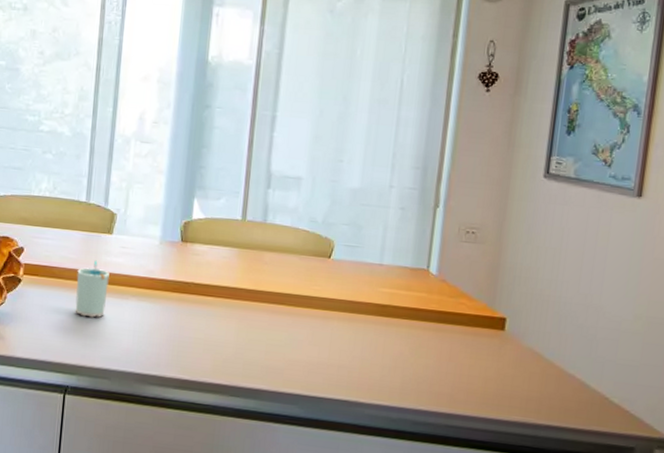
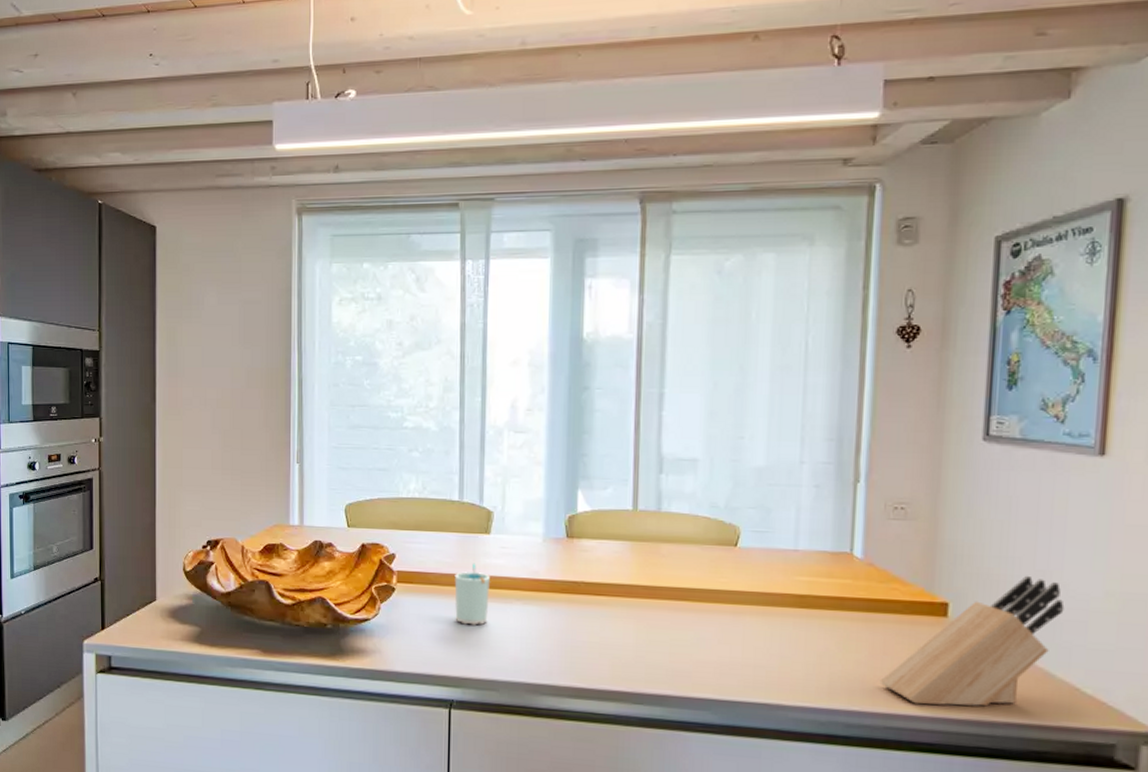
knife block: none [444,297,601,411] -> present [879,575,1065,707]

